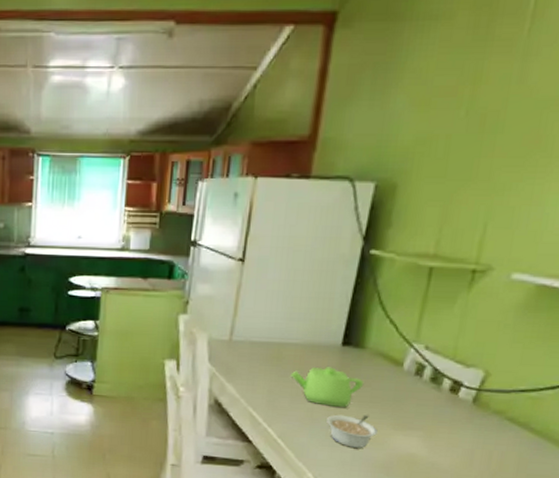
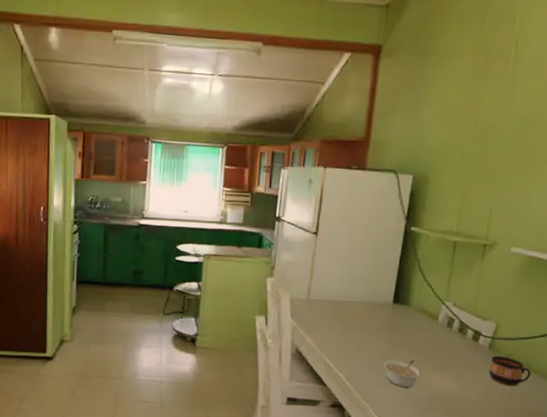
teapot: present [290,367,364,408] -> none [355,321,410,355]
cup: none [470,412,532,450] -> present [489,356,531,386]

